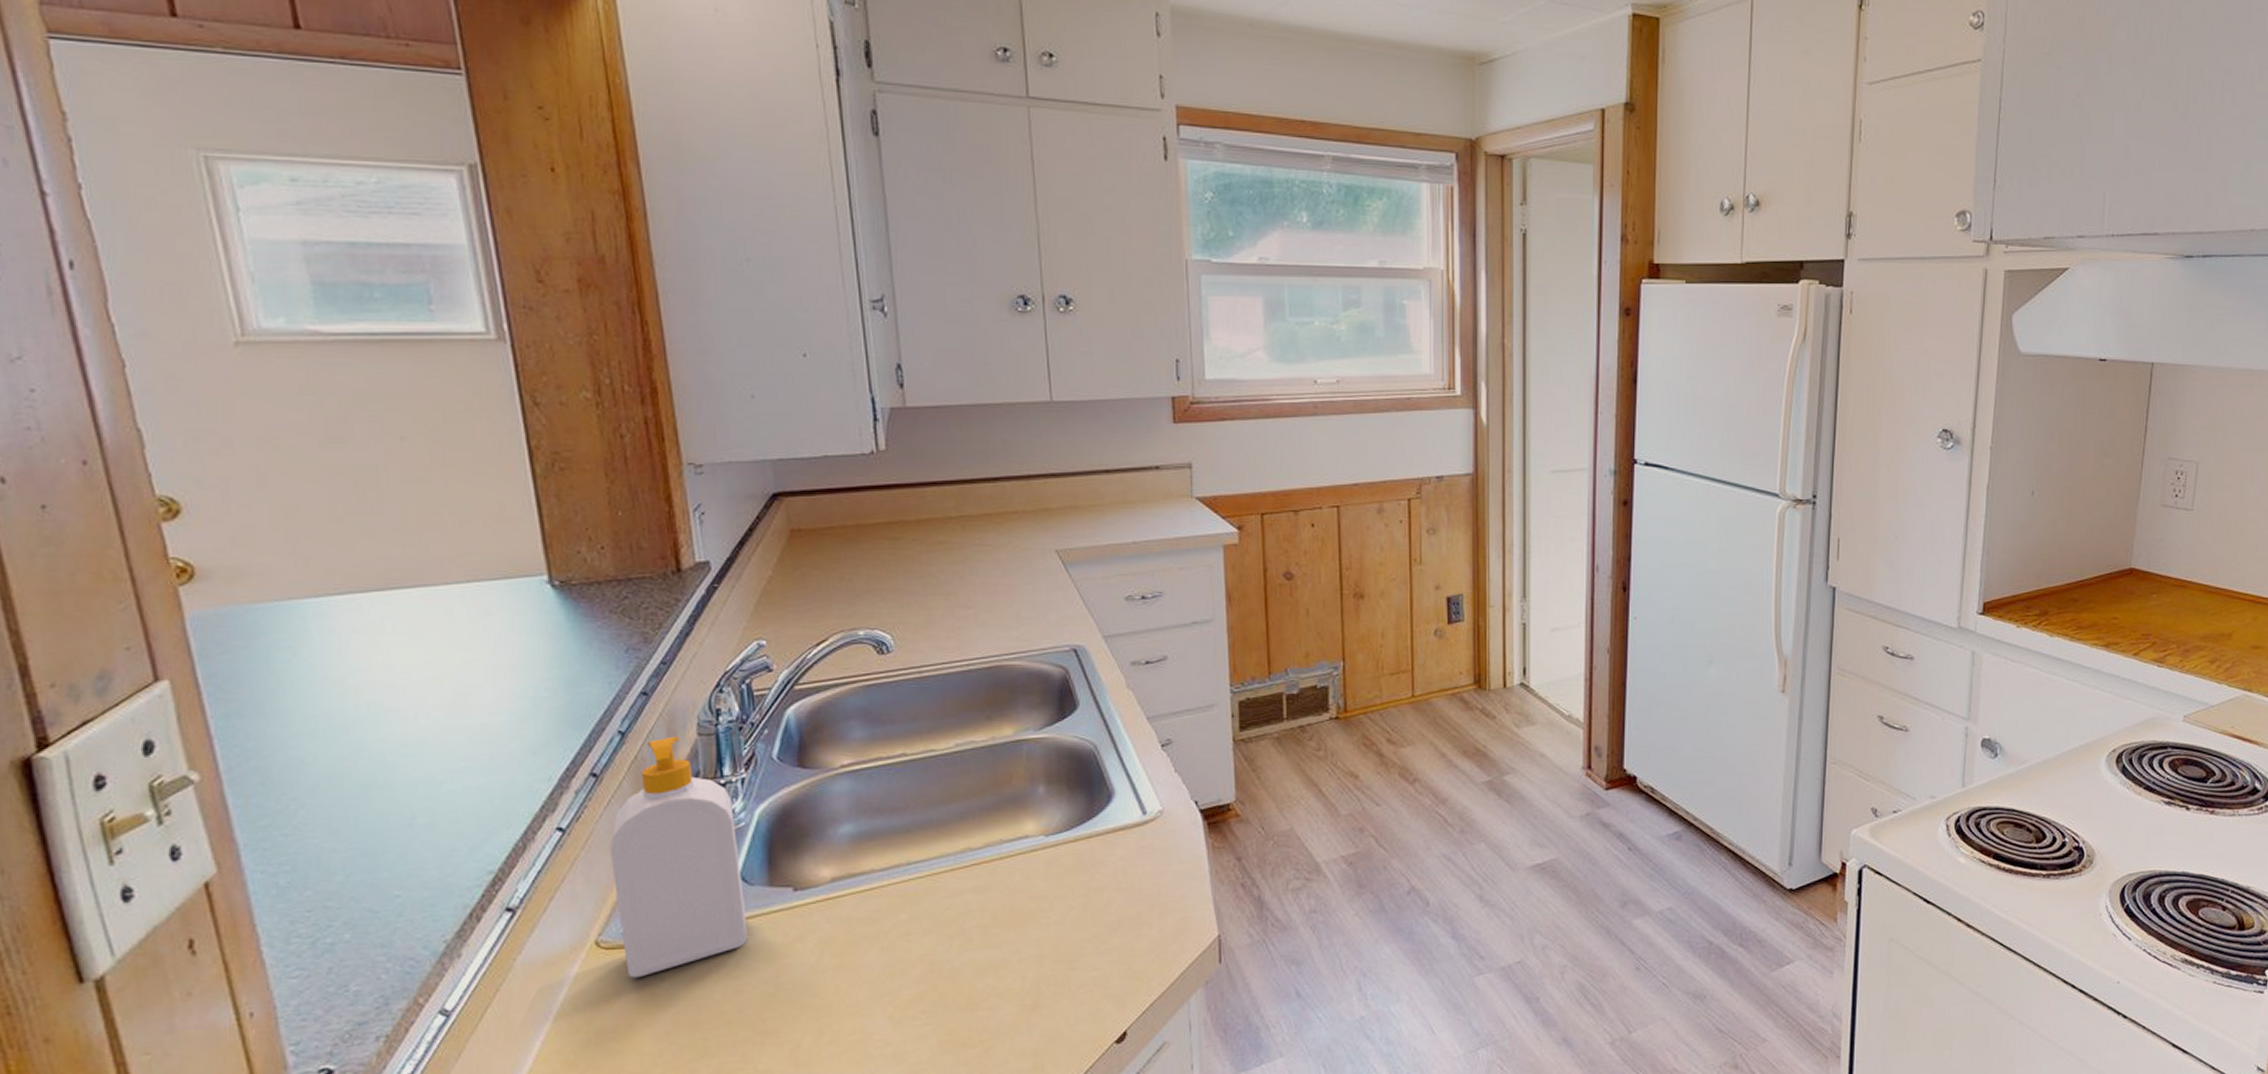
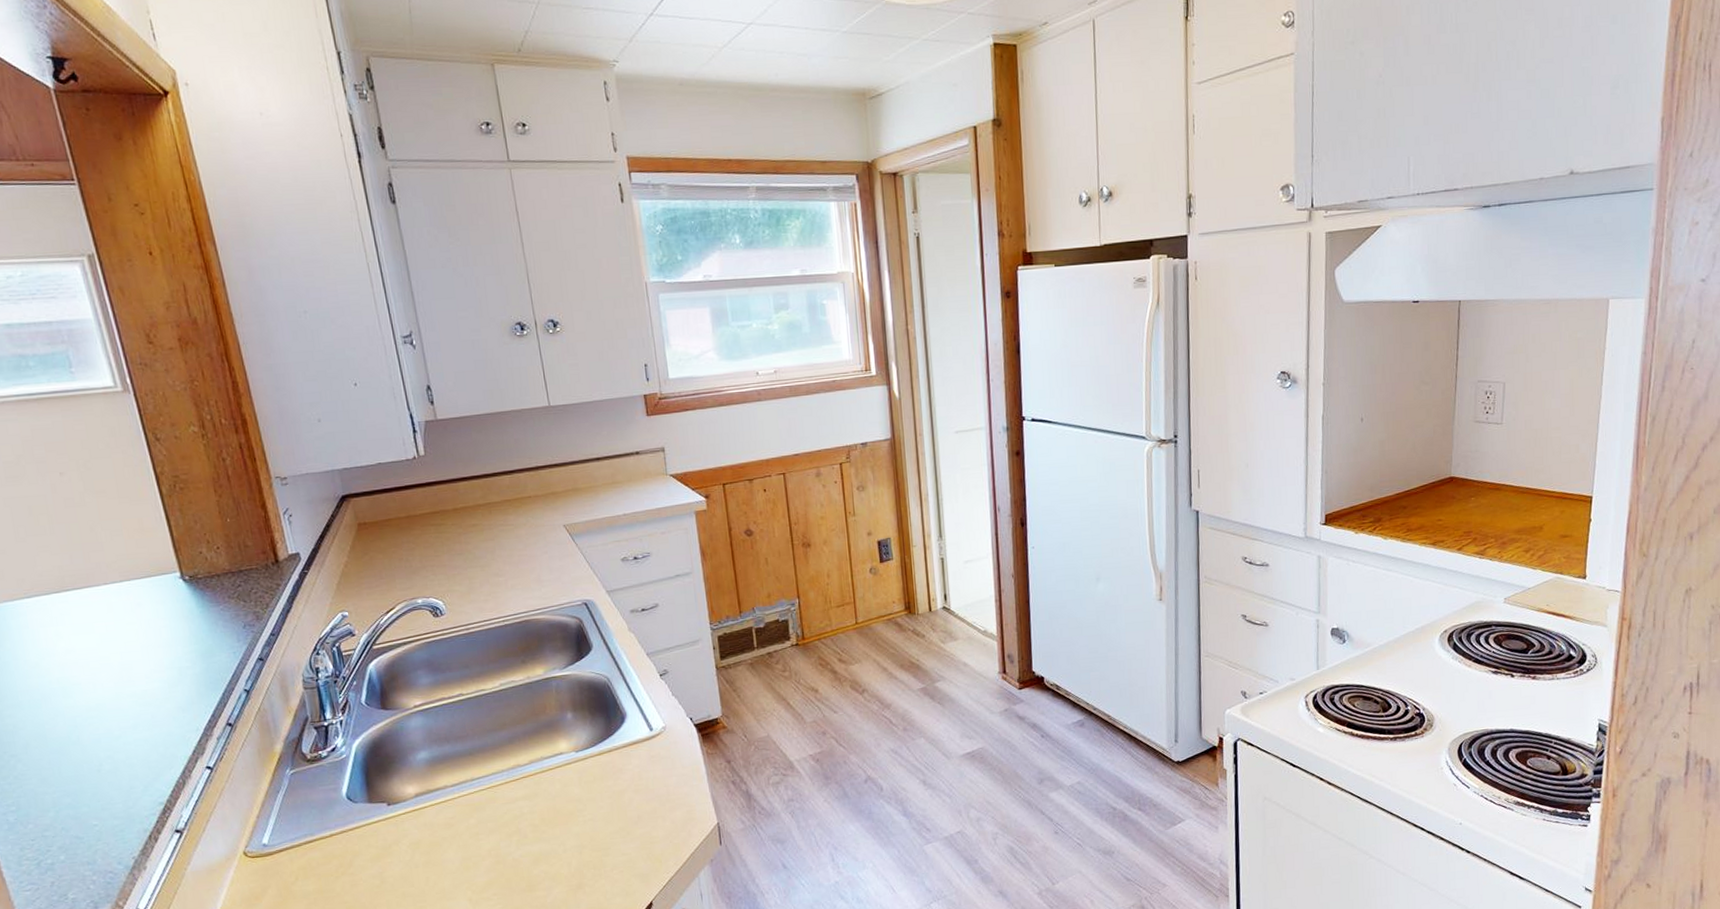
soap bottle: present [609,736,747,978] -> none [246,690,357,879]

